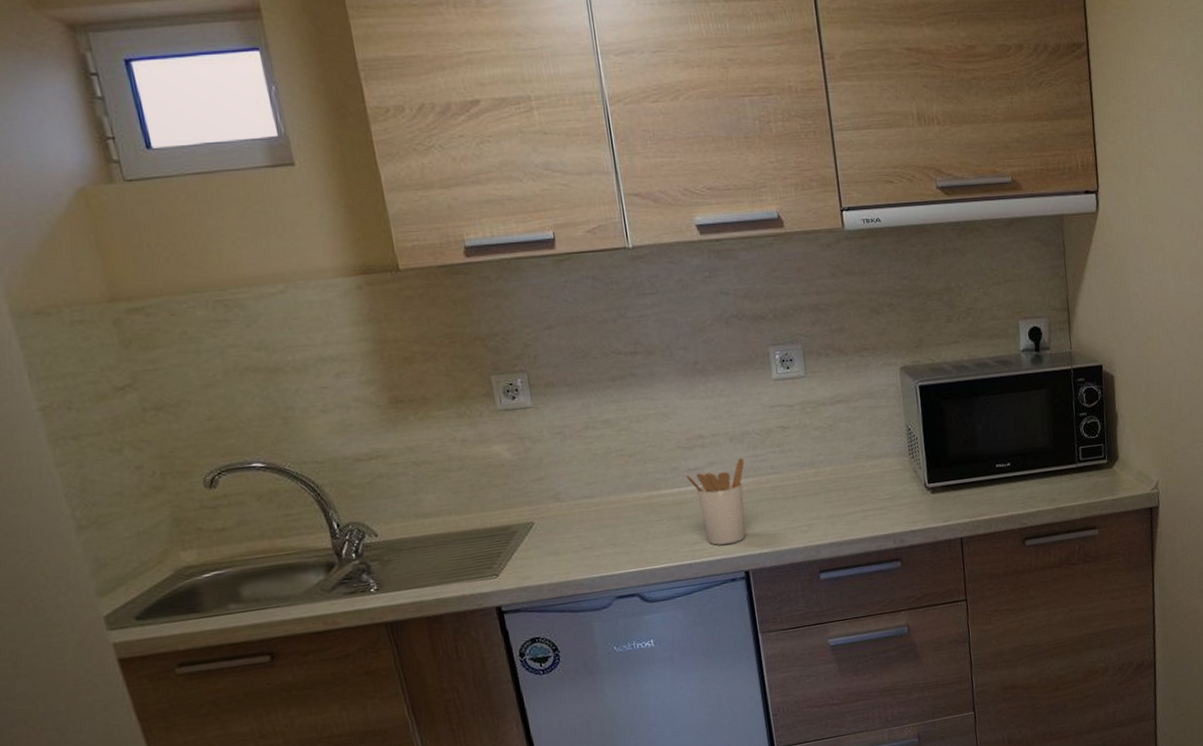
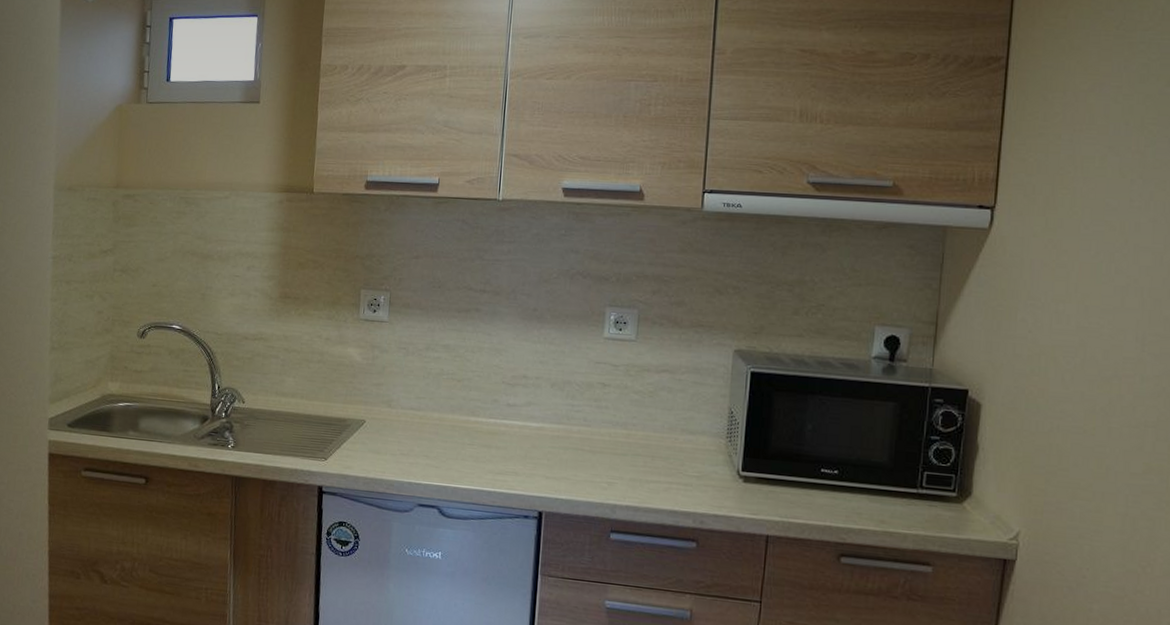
utensil holder: present [685,458,746,545] -> none [503,404,560,483]

